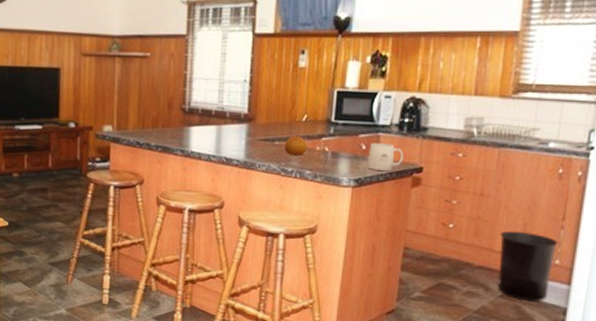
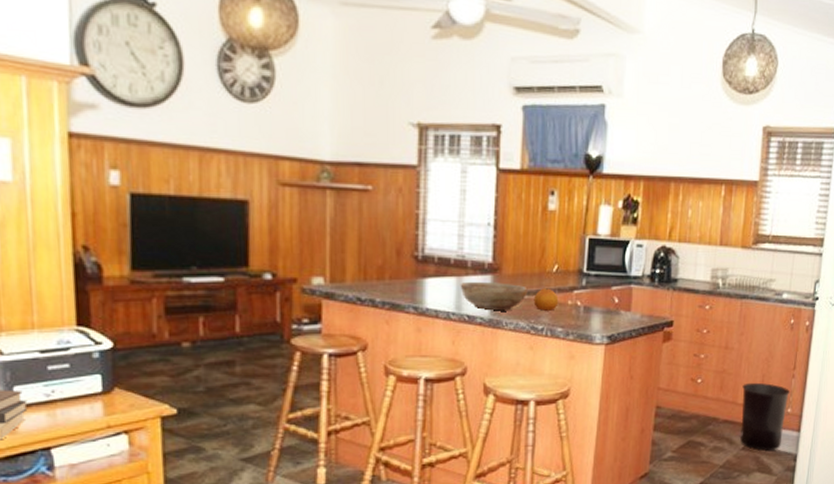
bowl: none [219,129,279,155] -> present [460,281,528,311]
mug: present [367,142,403,172] -> none [620,295,655,327]

